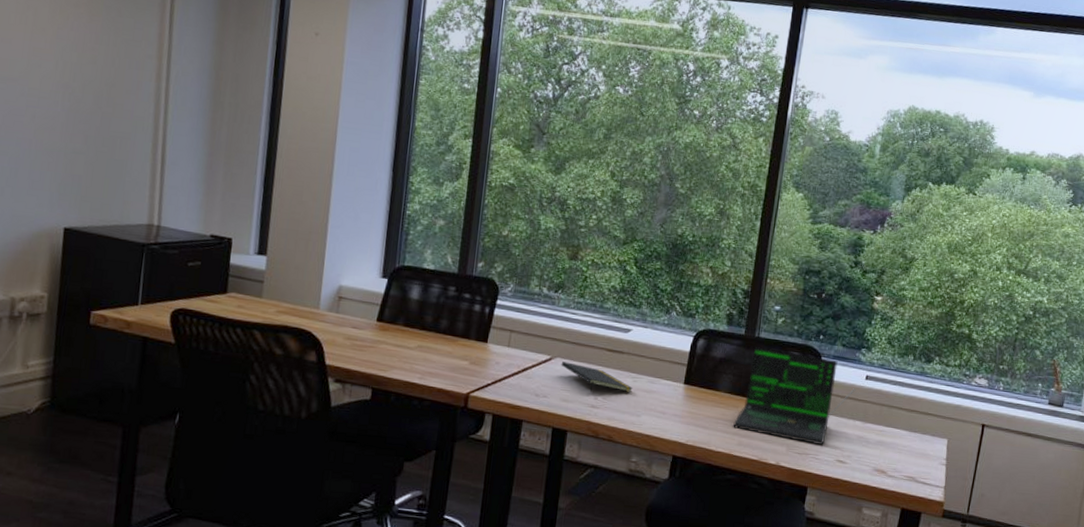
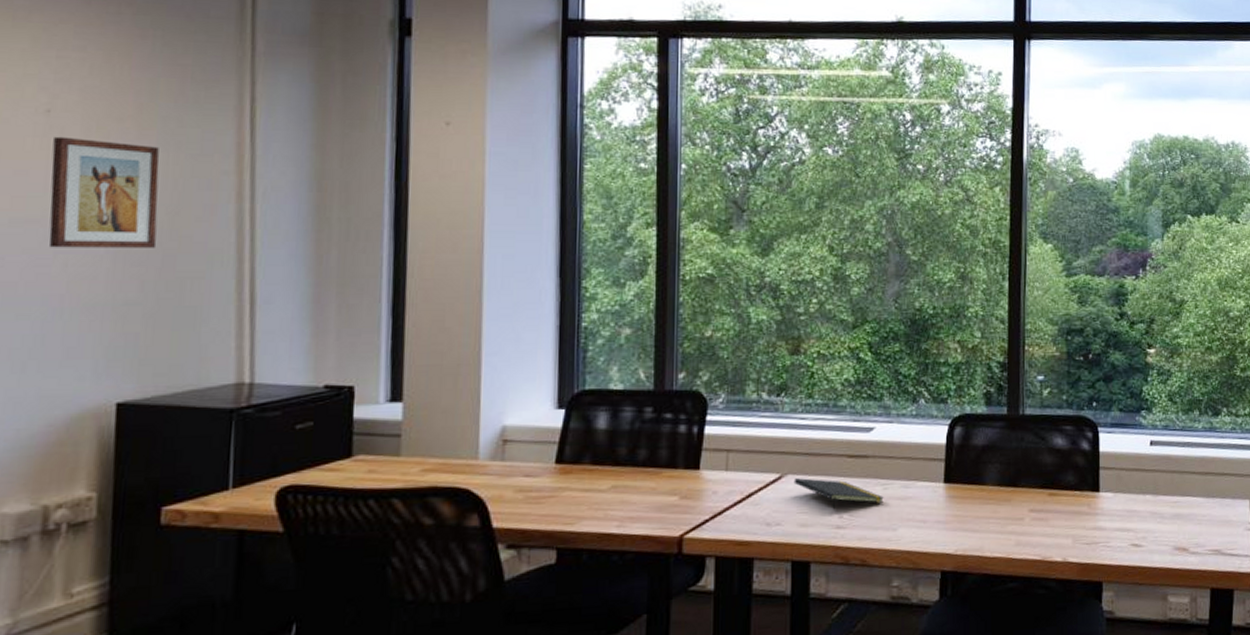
wall art: none [23,14,103,111] -> present [48,136,160,248]
laptop: present [732,346,856,446] -> none [1006,425,1141,531]

